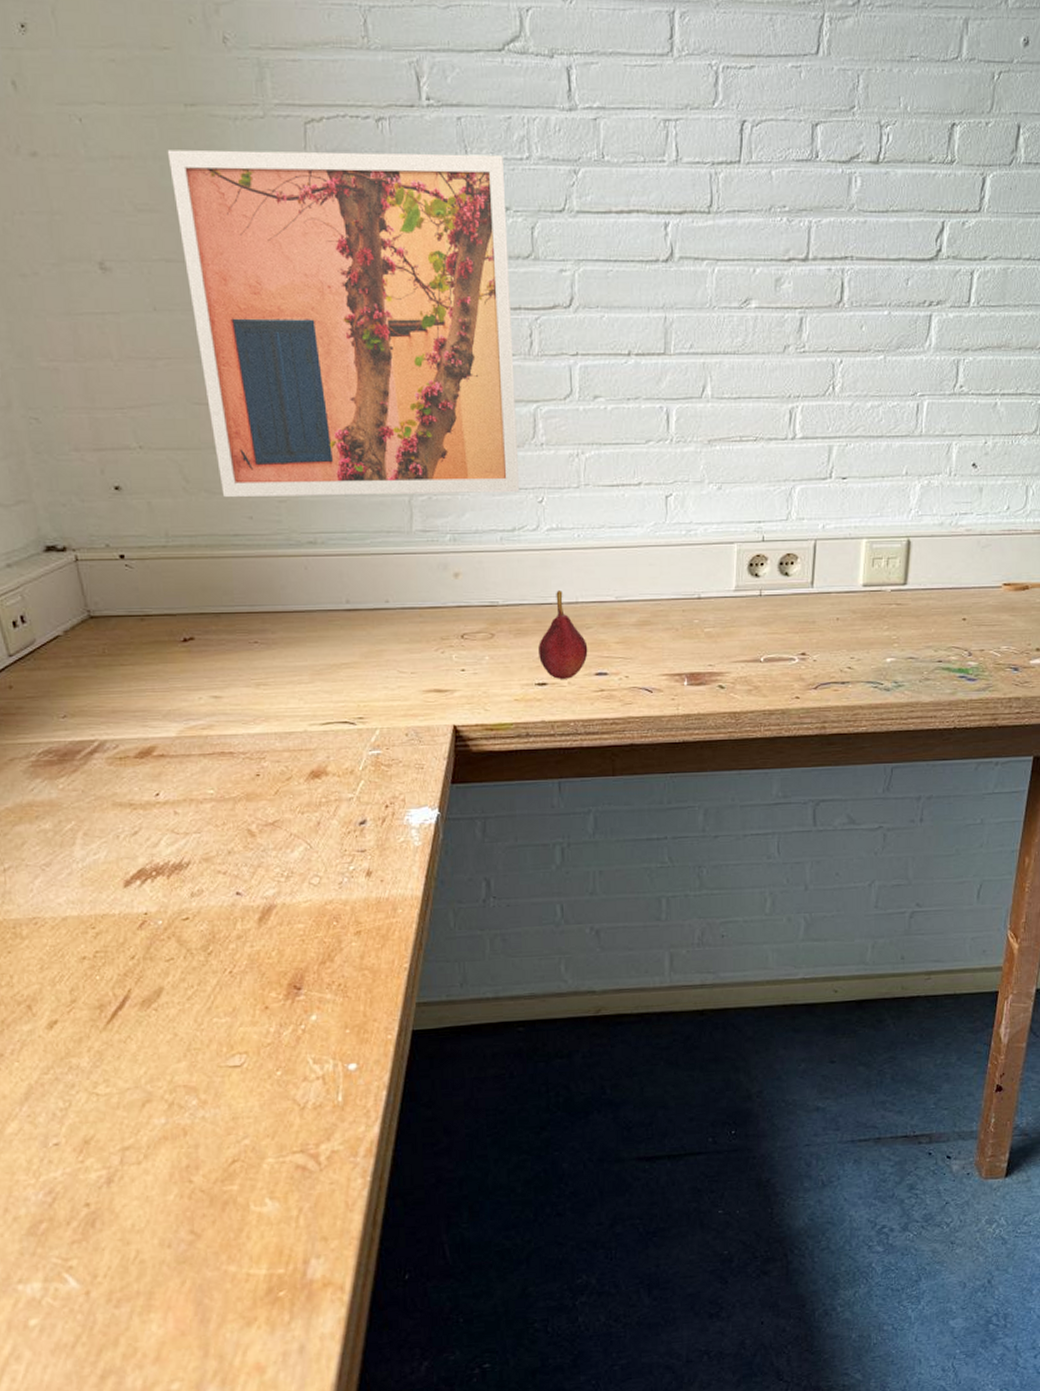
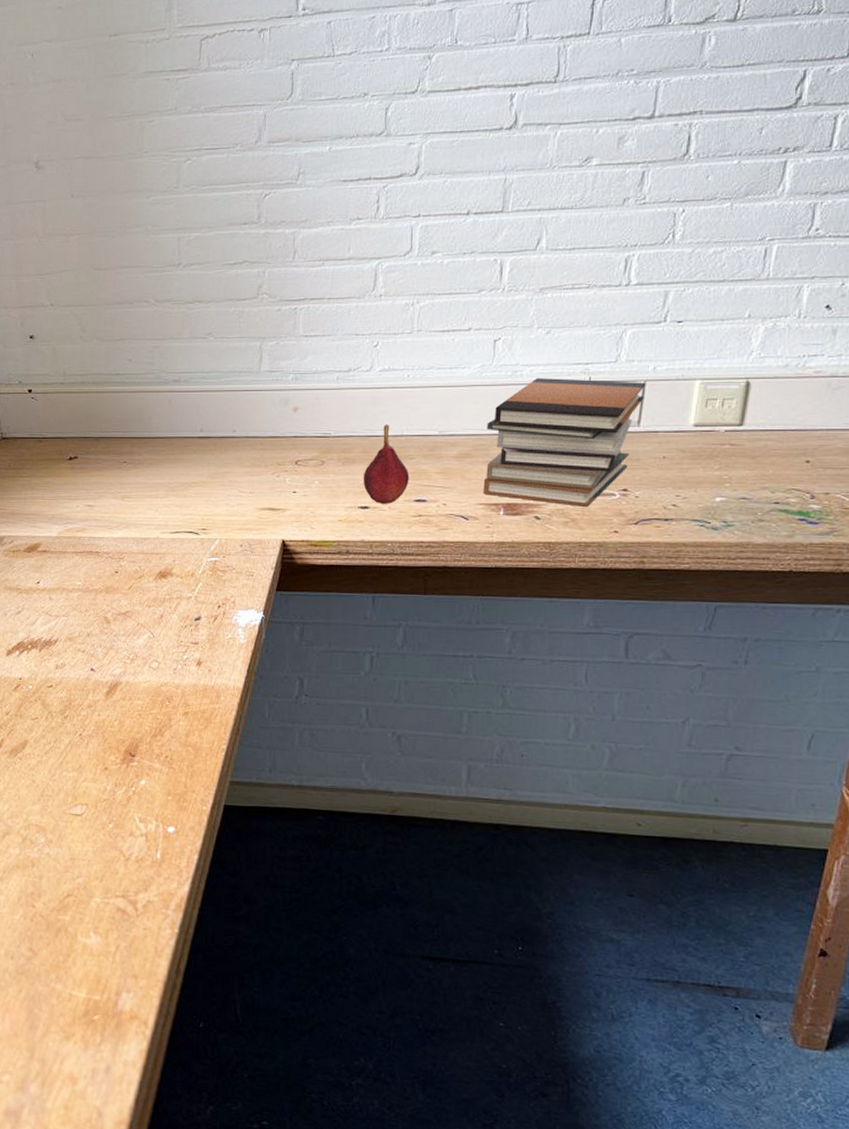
wall art: present [167,150,520,497] -> none [93,50,365,343]
book stack: none [664,537,817,673] -> present [483,378,646,507]

